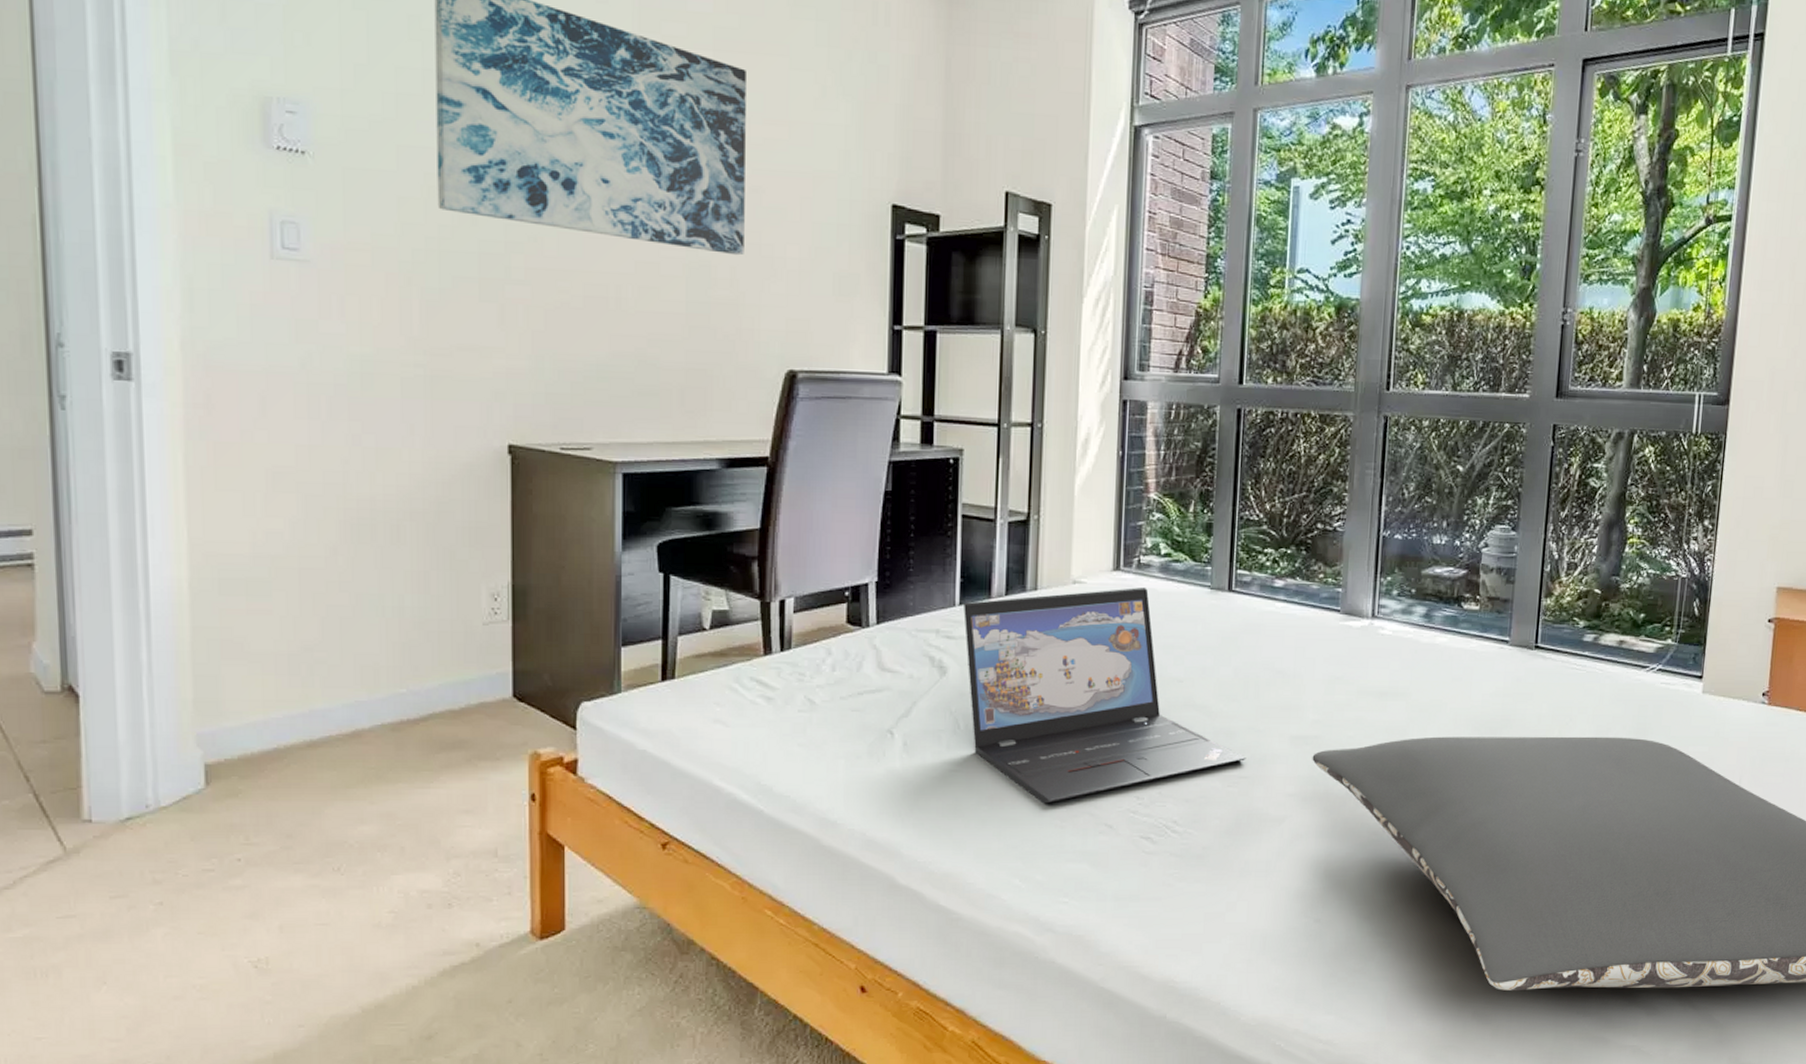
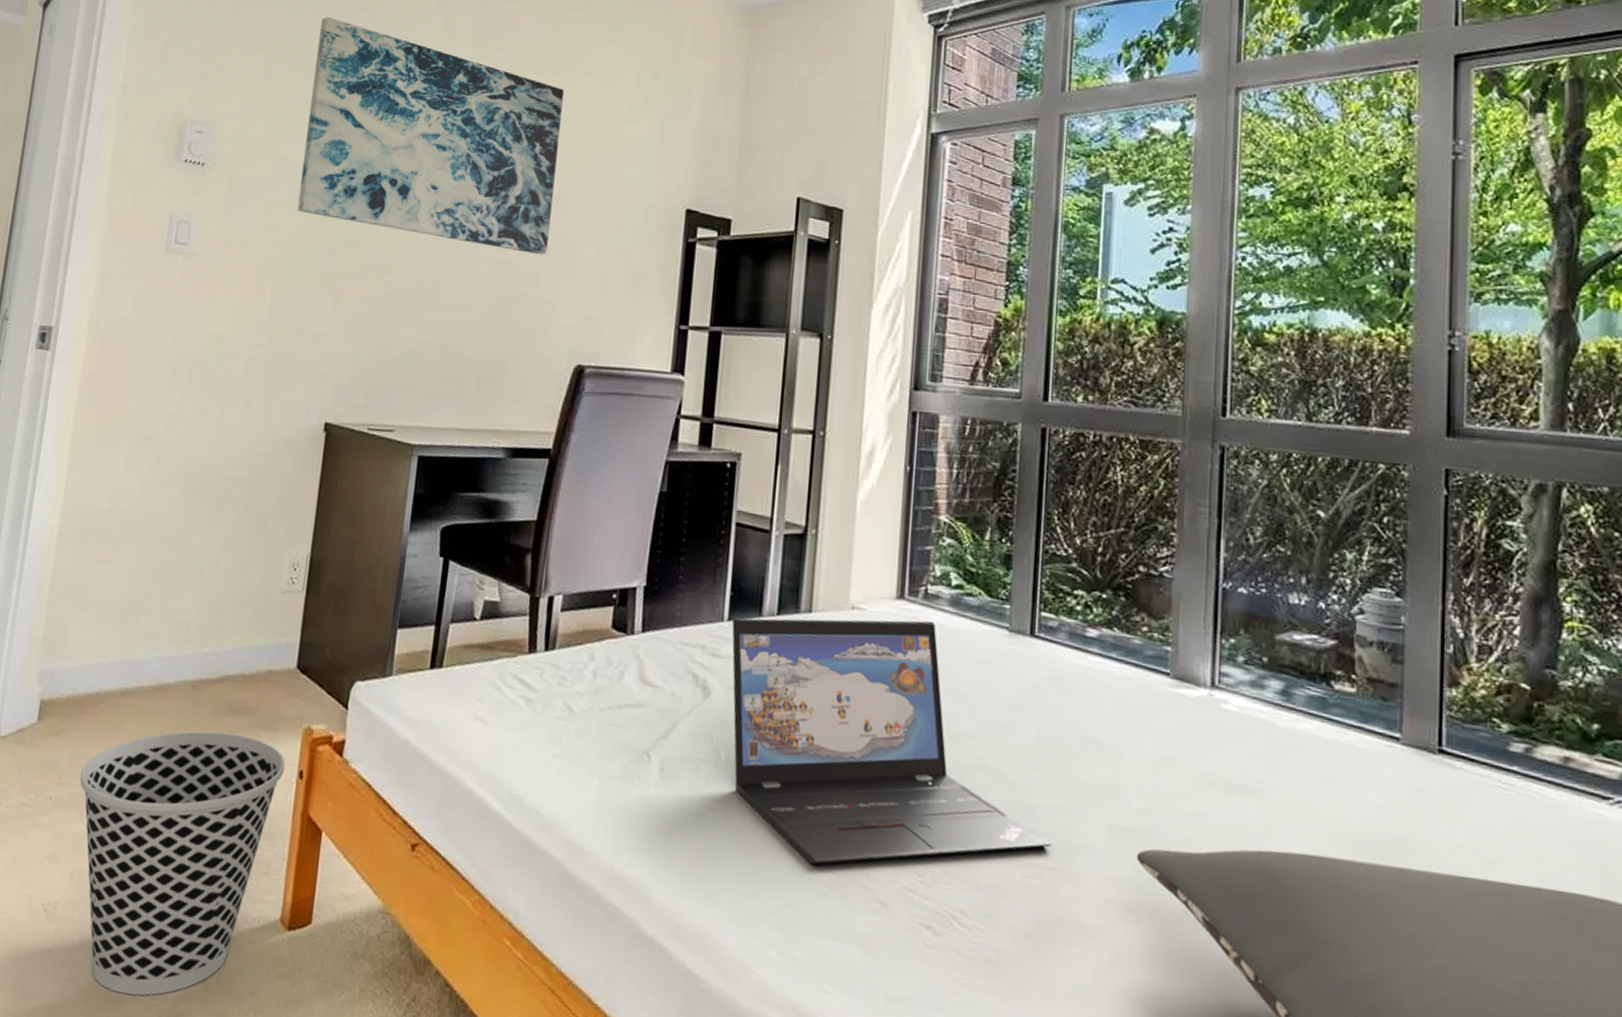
wastebasket: none [271,769,514,1027] -> present [79,731,286,996]

